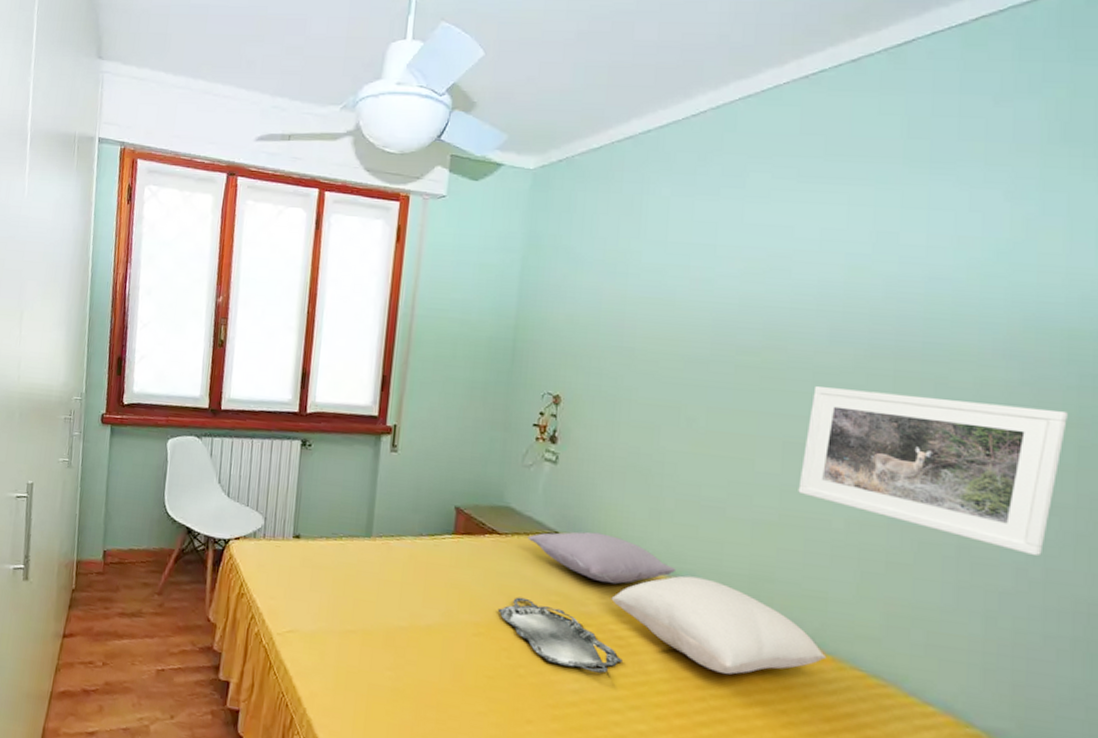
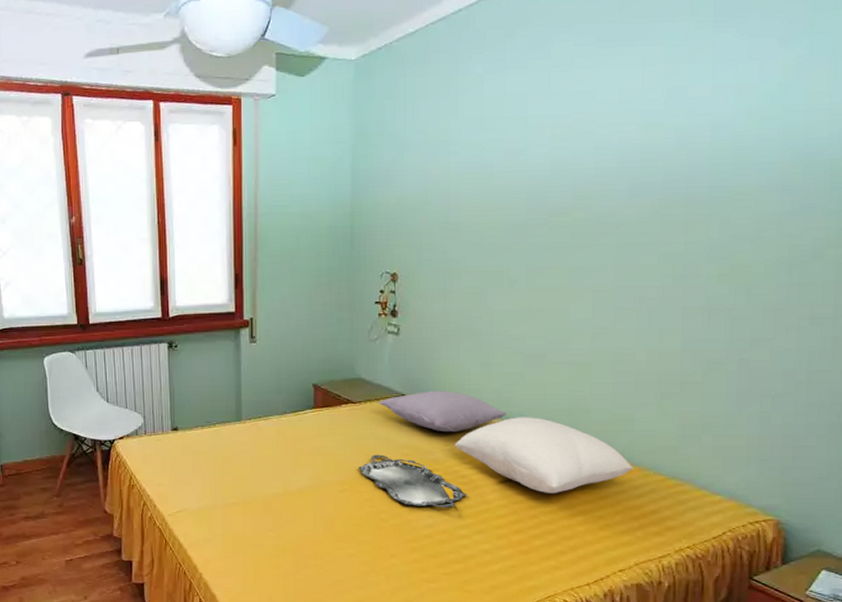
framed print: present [798,386,1067,557] -> none [607,234,829,362]

